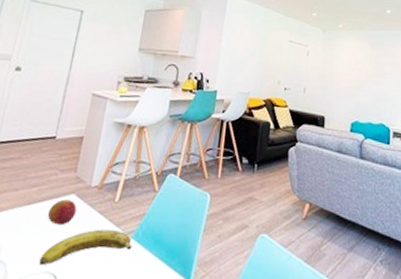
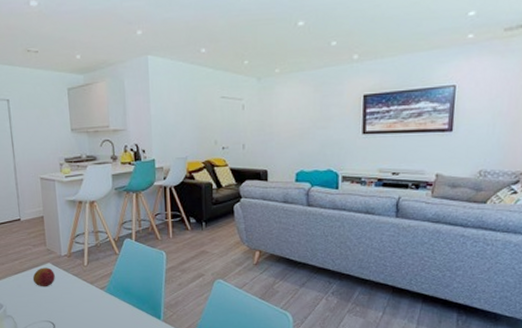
banana: present [39,229,132,266] -> none [37,287,108,317]

